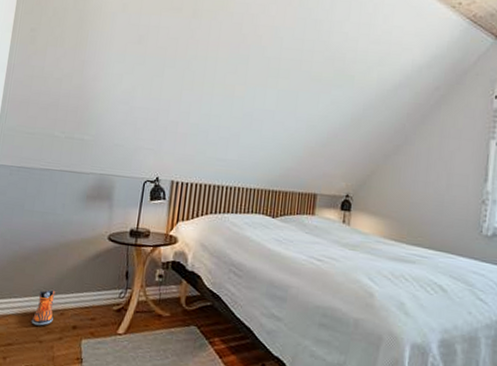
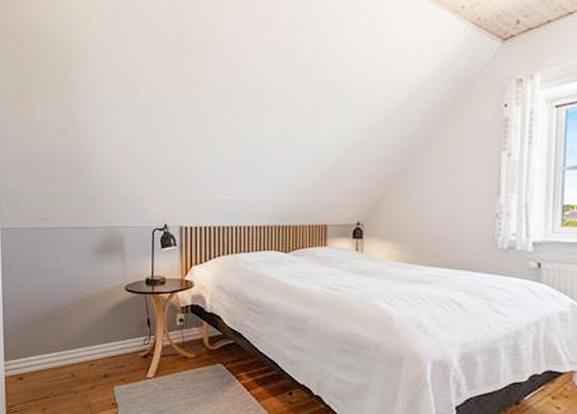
sneaker: present [31,289,56,326] -> none [63,343,84,378]

